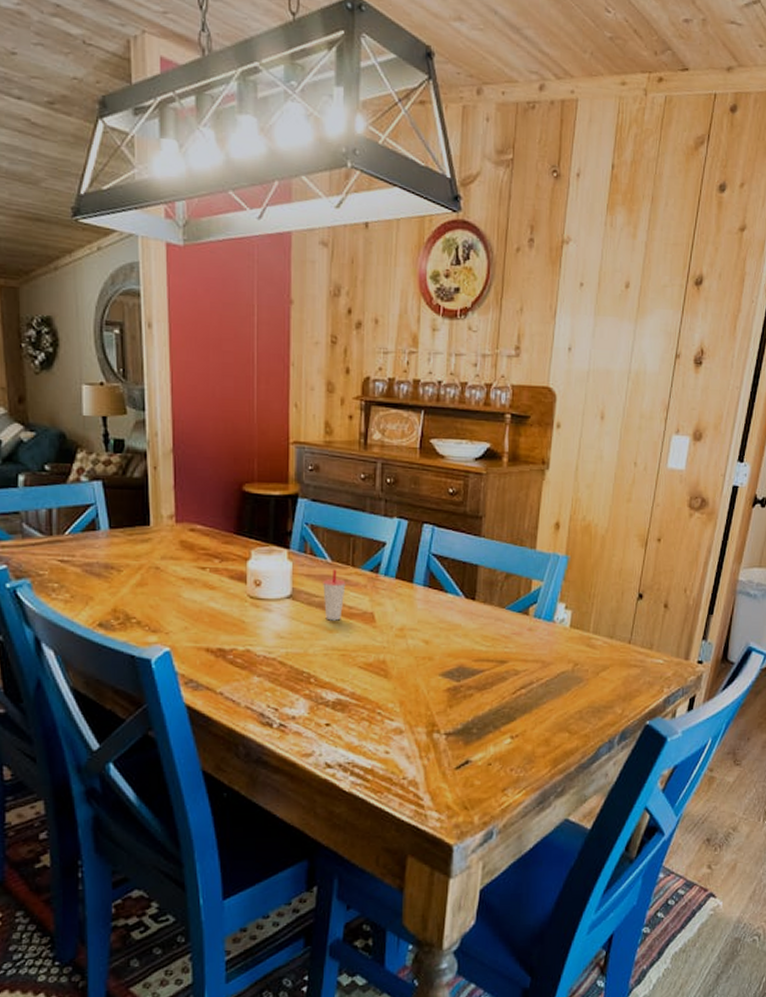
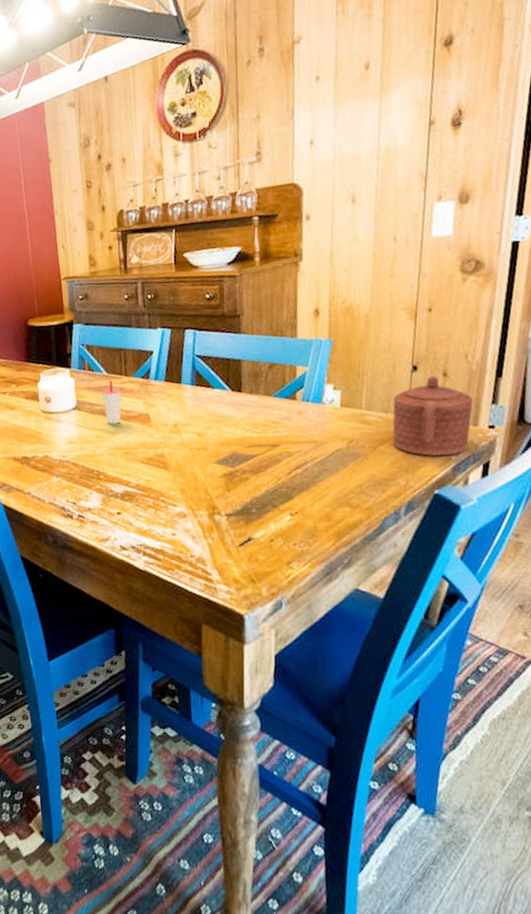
teapot: none [614,606,688,687] -> present [392,376,474,456]

